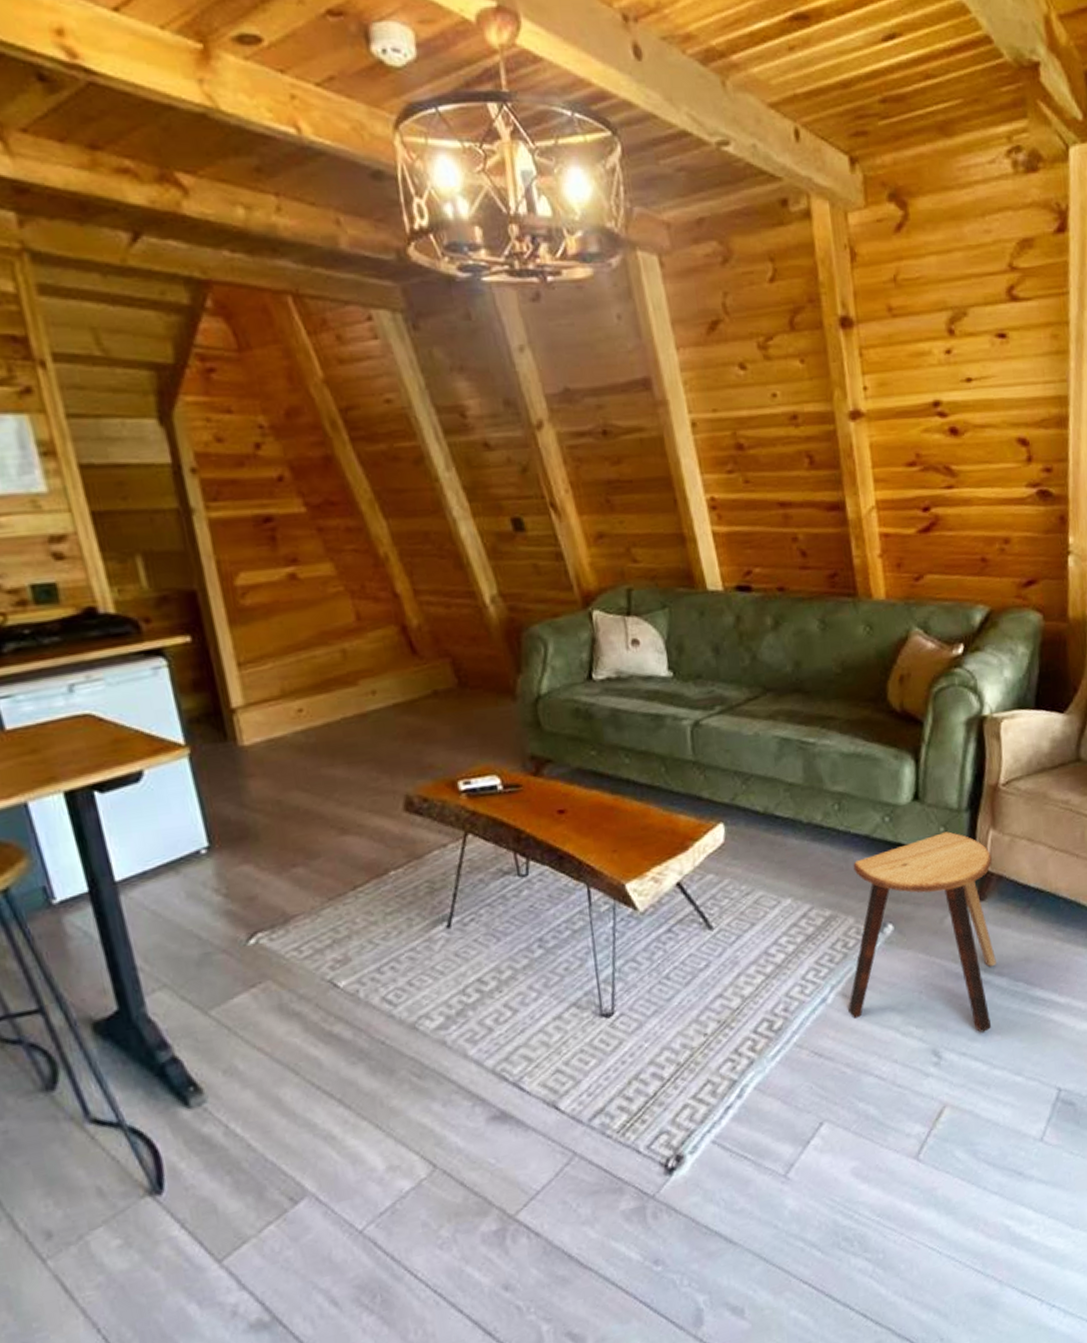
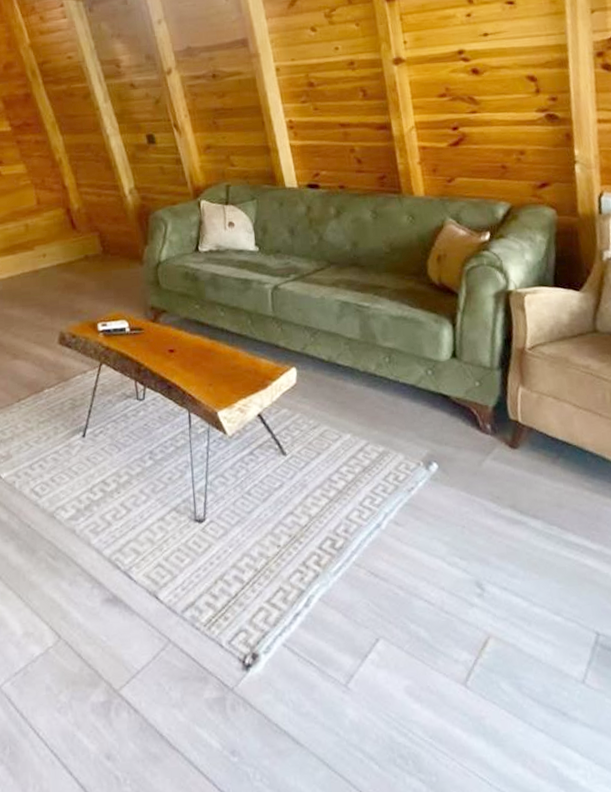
stool: present [848,831,996,1033] -> none [400,386,531,570]

